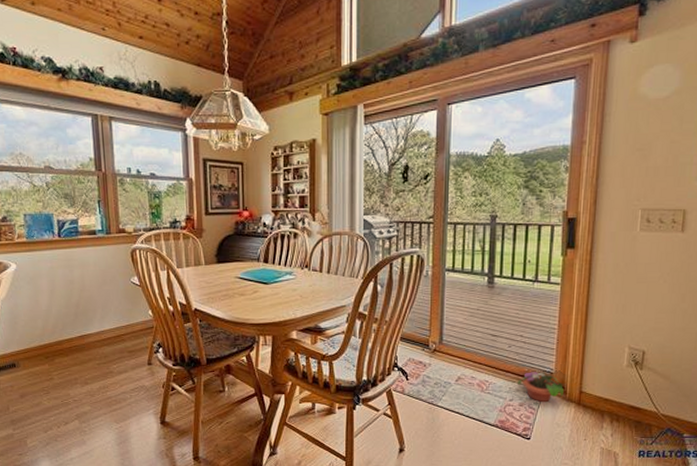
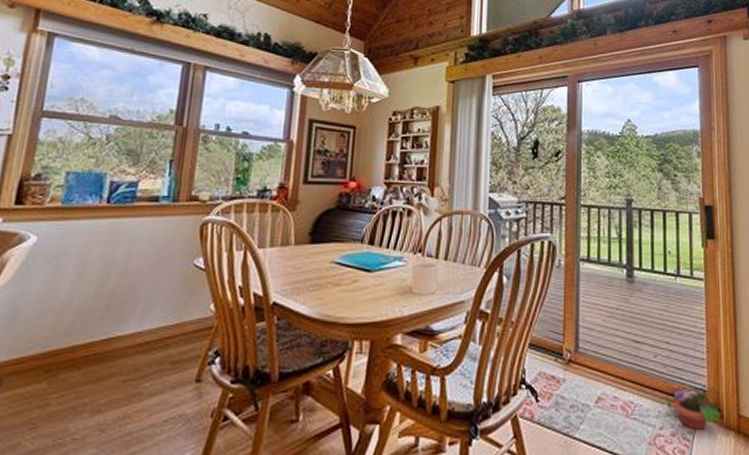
mug: none [300,275,323,302] -> present [411,262,438,296]

